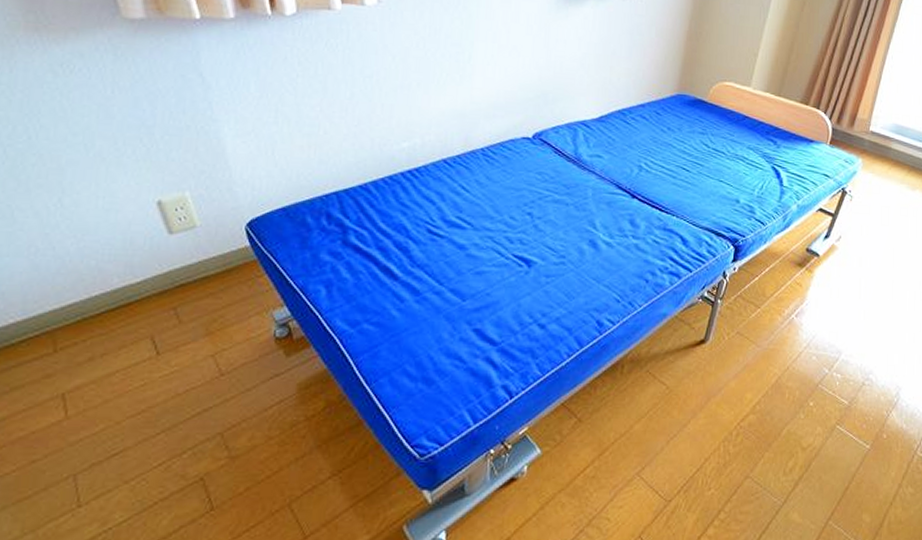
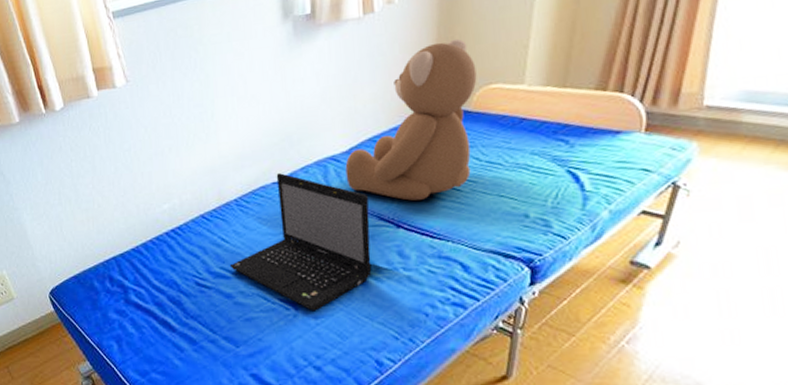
laptop: none [468,129,611,270] -> present [231,173,371,311]
teddy bear: none [593,34,716,175] -> present [345,38,477,201]

